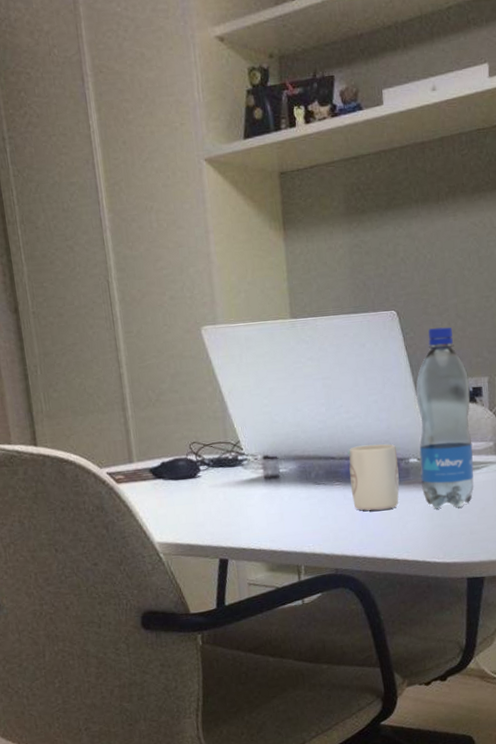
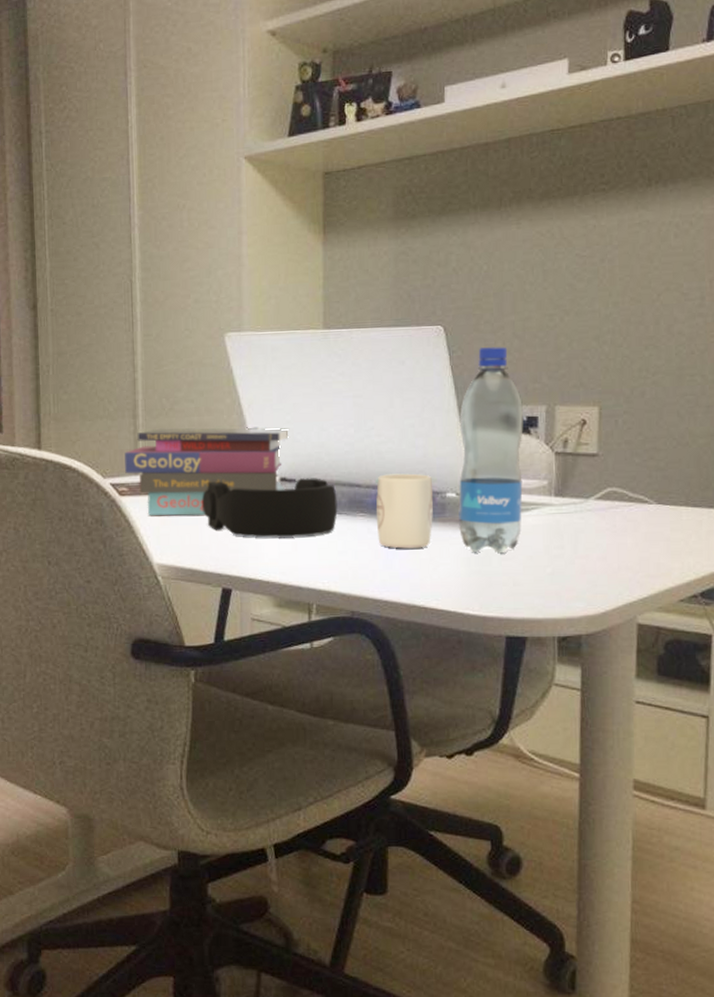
books: none [118,410,269,499] -> present [125,427,290,516]
headphones: none [194,454,317,512] -> present [202,478,338,538]

